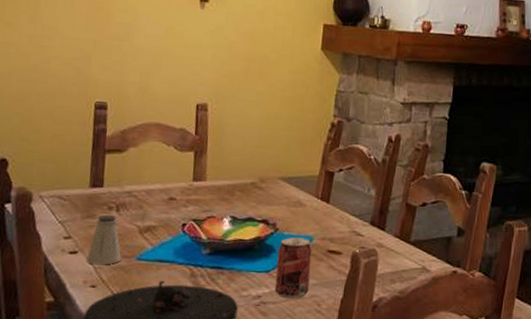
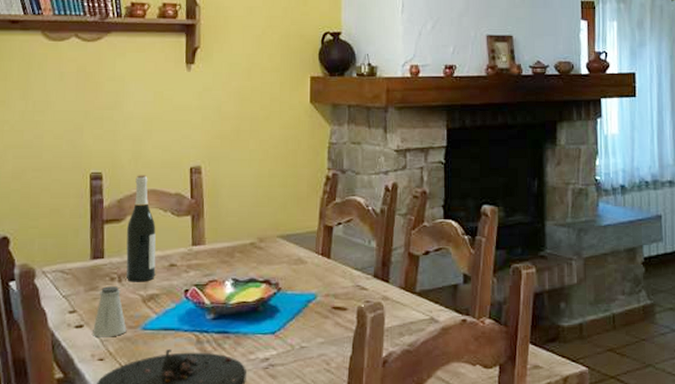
wine bottle: none [124,107,158,213] -> present [126,175,156,282]
beverage can: present [274,236,313,299] -> none [282,295,317,360]

